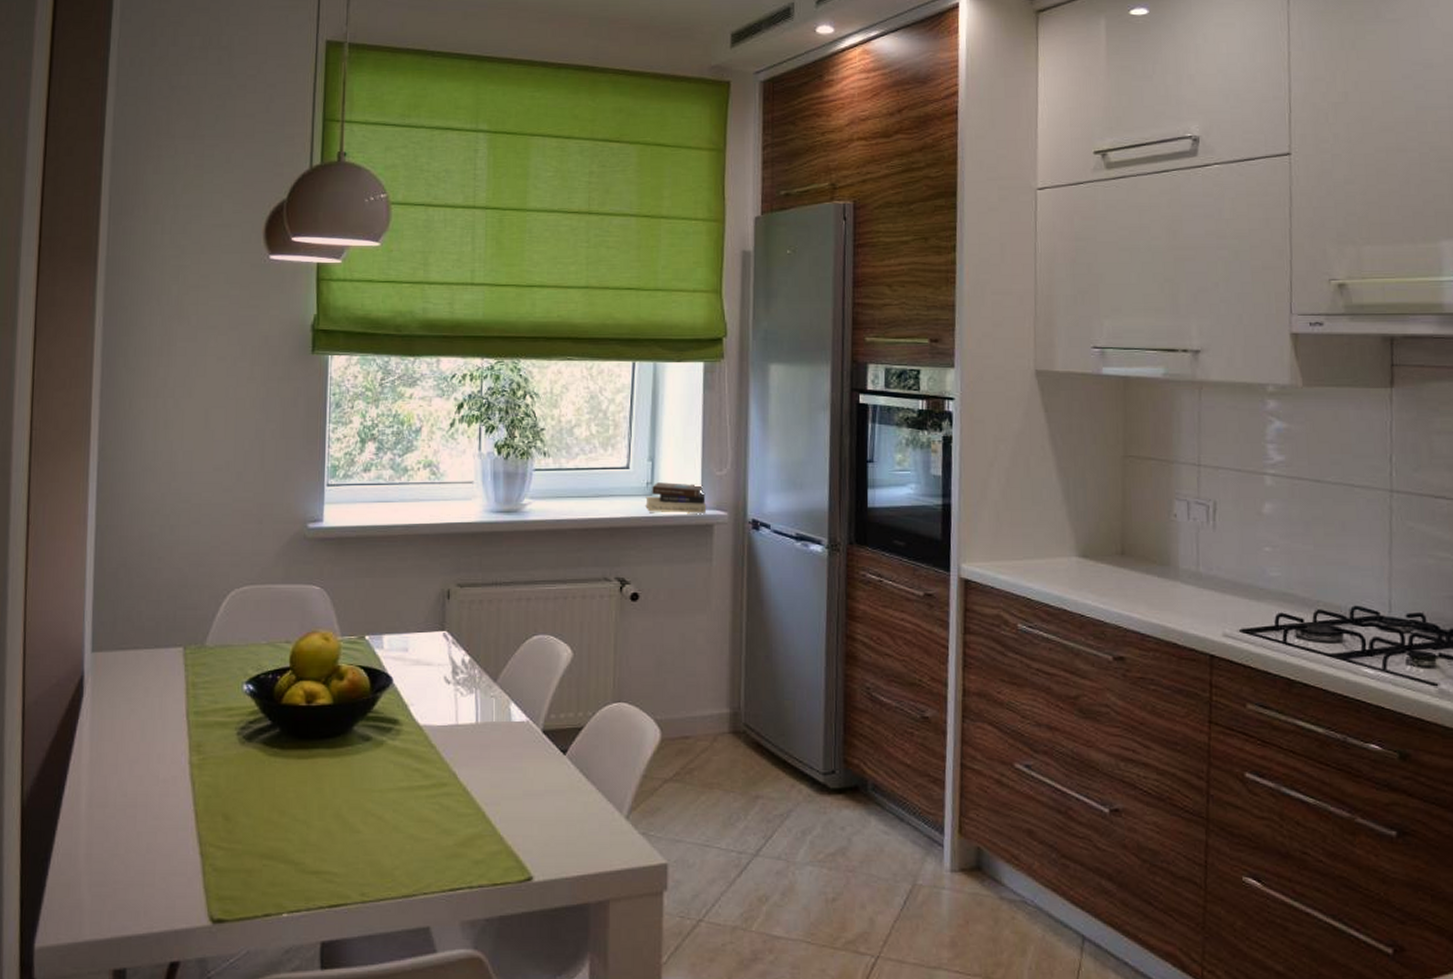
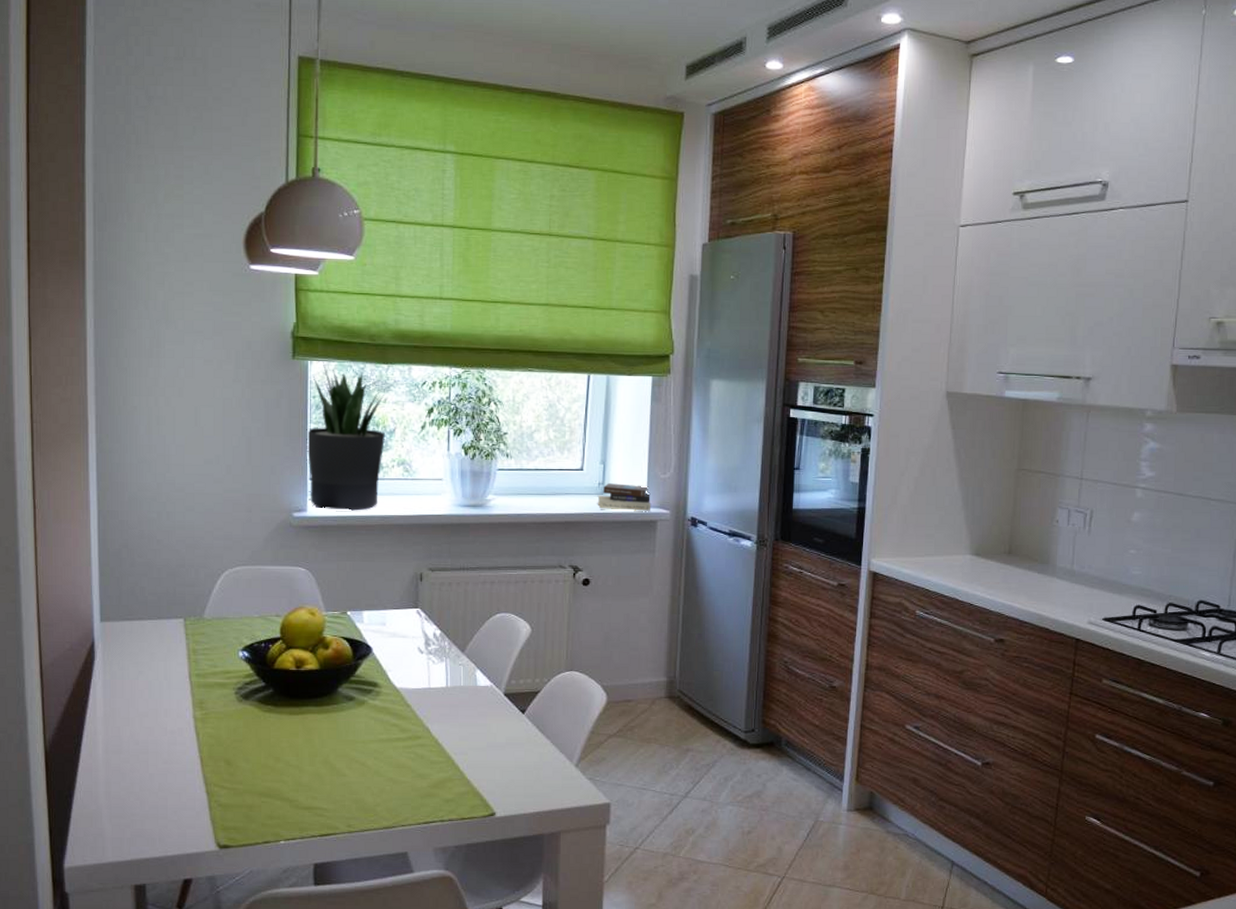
planter: none [324,355,411,520] -> present [306,361,385,511]

